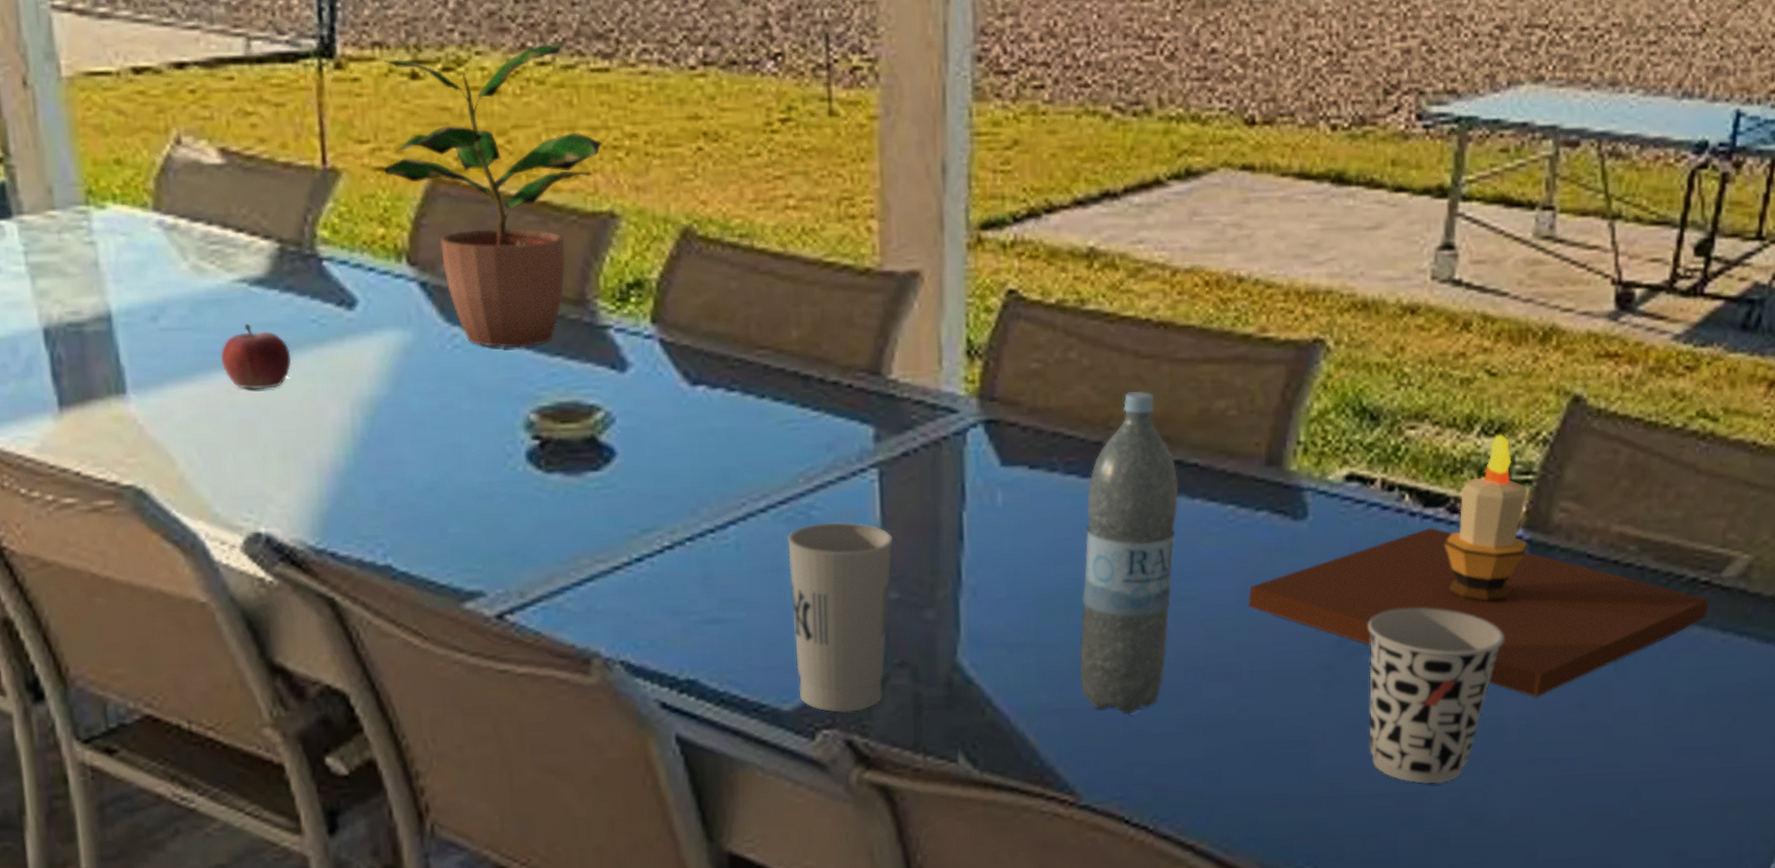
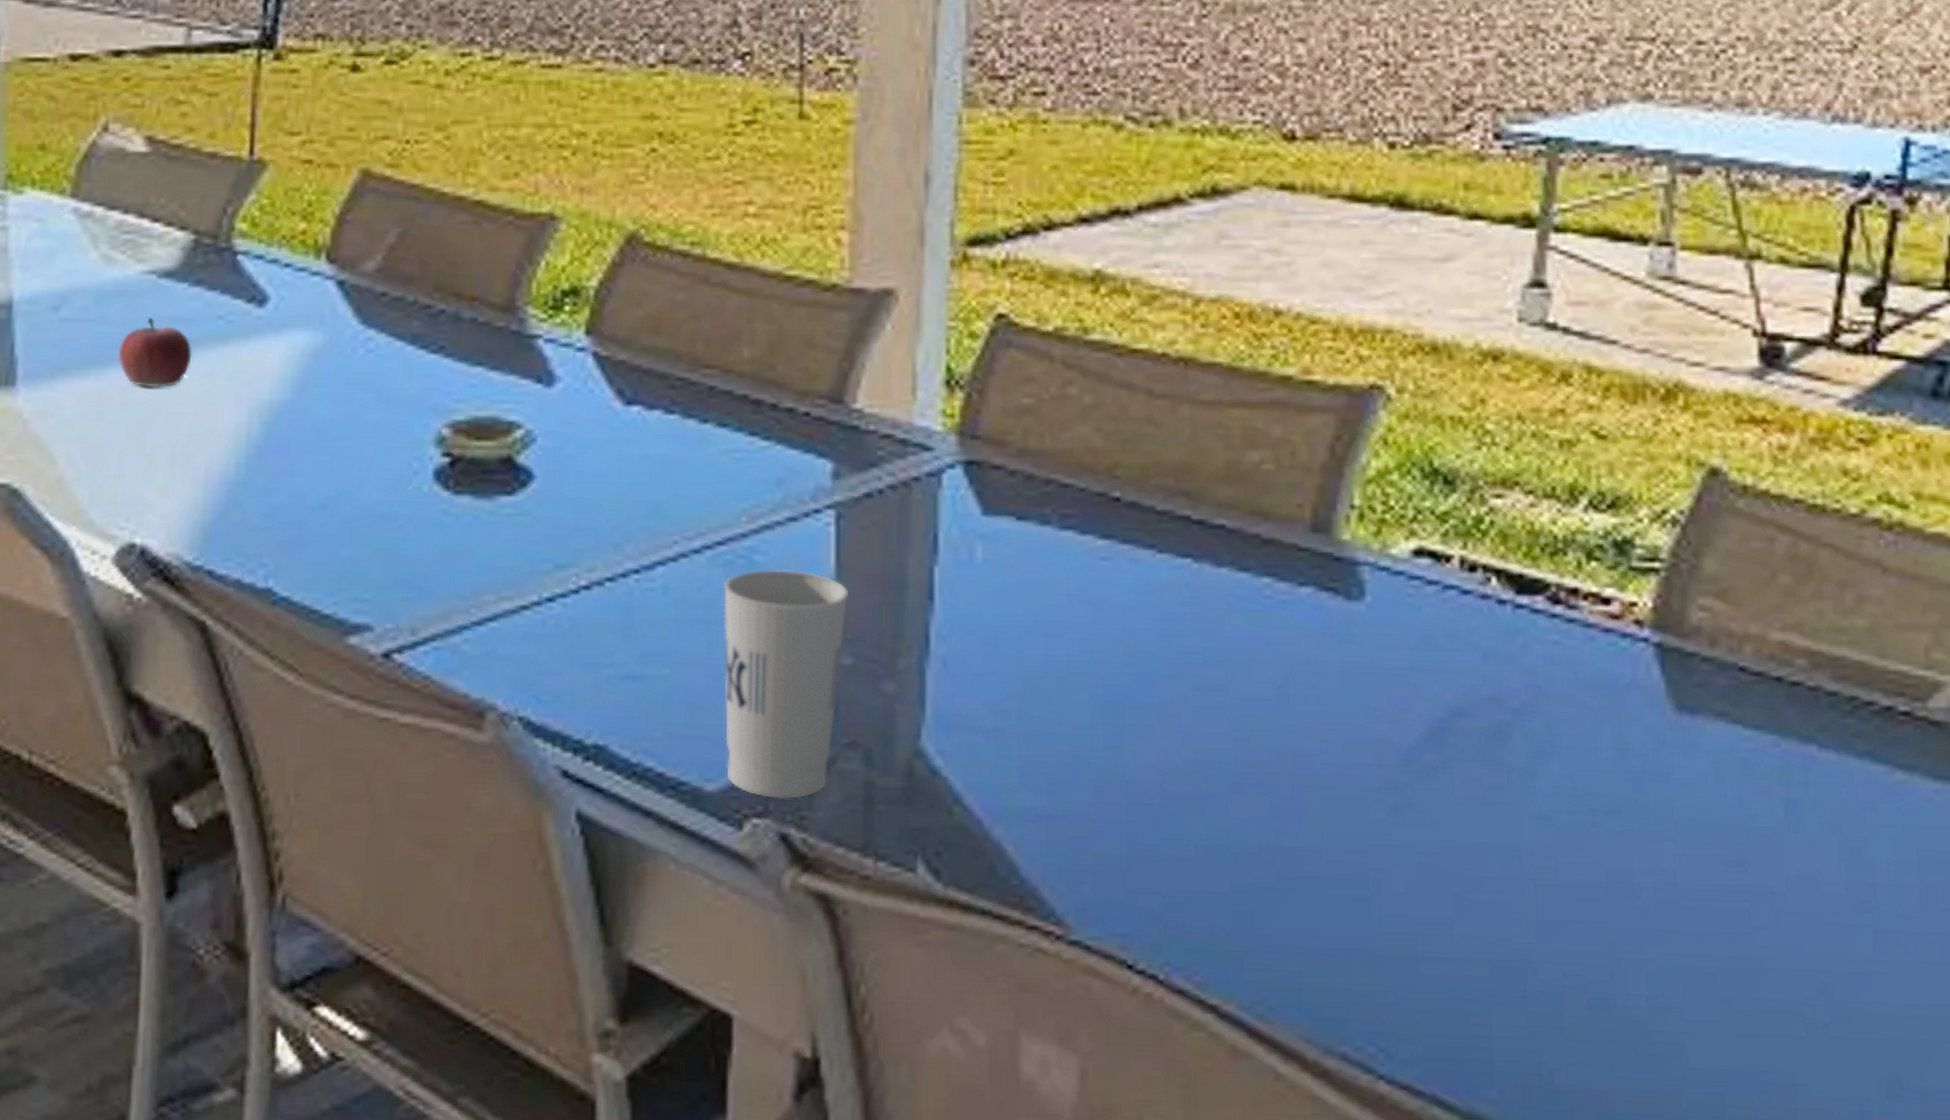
potted plant: present [381,42,602,347] -> none [310,37,547,355]
water bottle: present [1079,390,1179,715] -> none [1072,435,1201,829]
candle: present [1248,434,1710,697] -> none [1289,510,1914,848]
cup: present [1367,608,1504,784] -> none [1445,719,1630,952]

